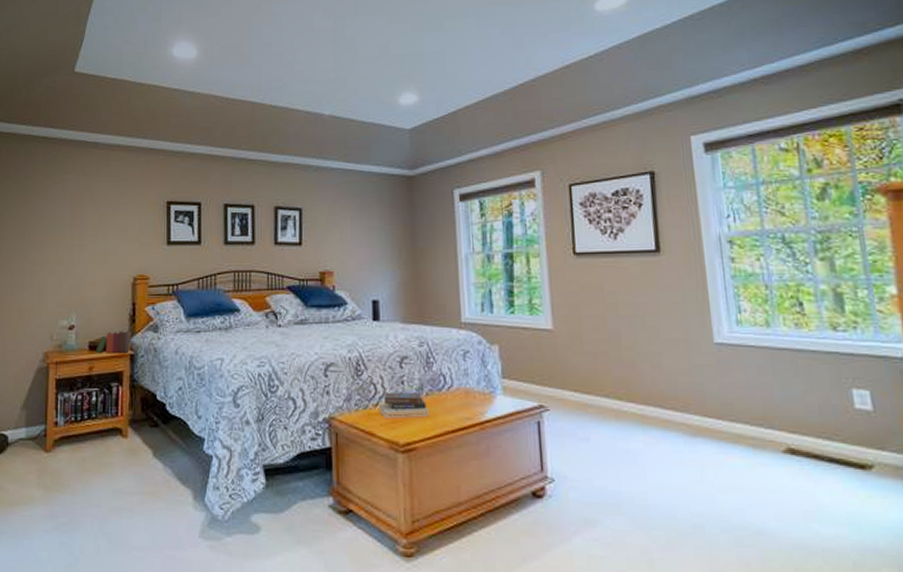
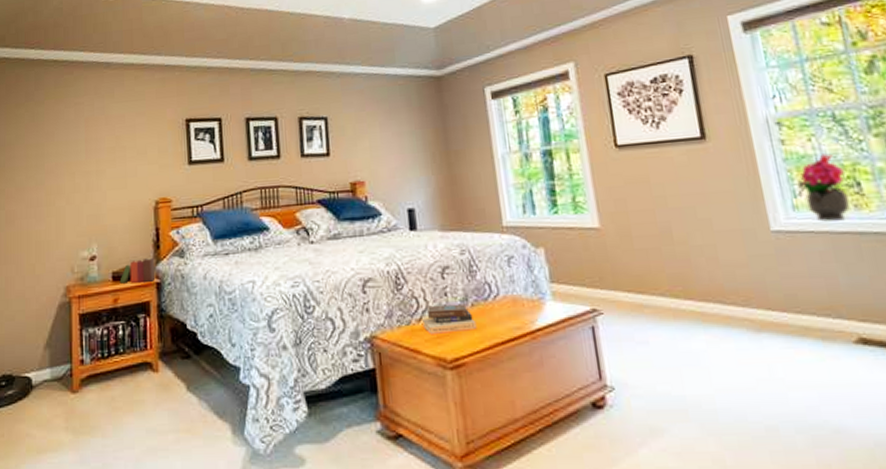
potted flower: none [741,273,801,337] -> present [796,154,860,222]

